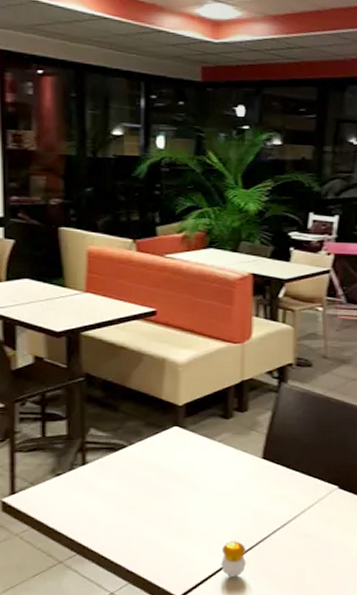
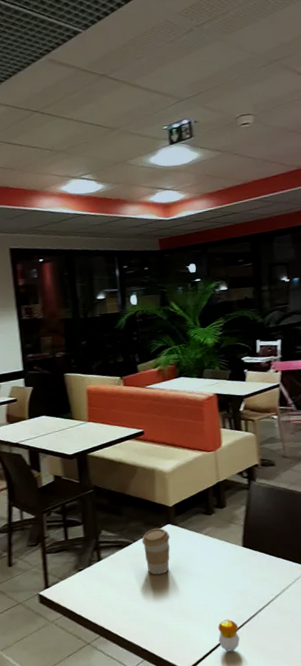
coffee cup: none [140,429,175,486] -> present [142,527,170,575]

